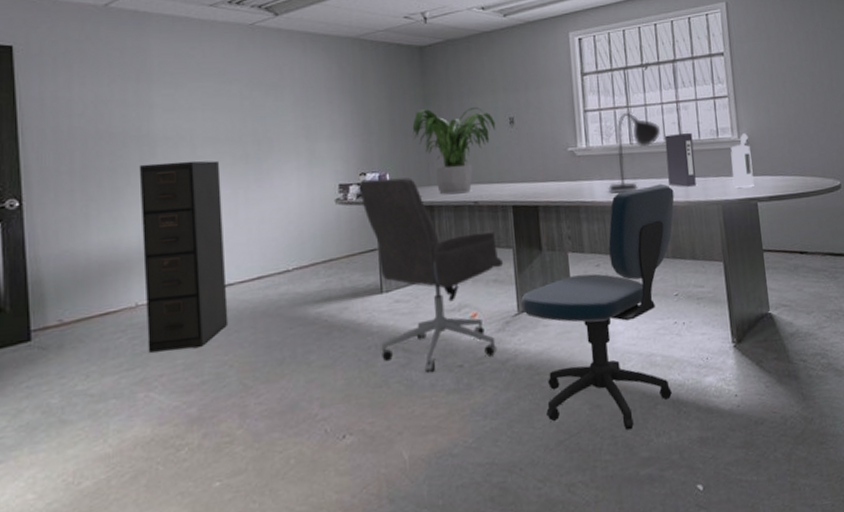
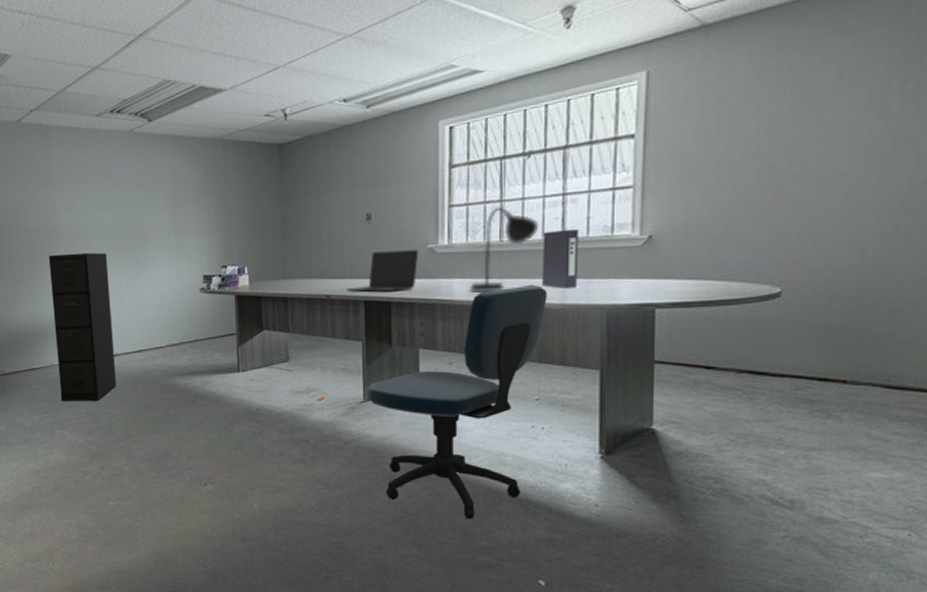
office chair: present [359,177,504,373] -> none [220,271,353,444]
potted plant: present [412,106,496,195] -> none [270,203,352,288]
laptop: none [494,153,561,197] -> present [346,250,419,292]
tissue box: present [730,133,754,188] -> none [625,230,655,292]

